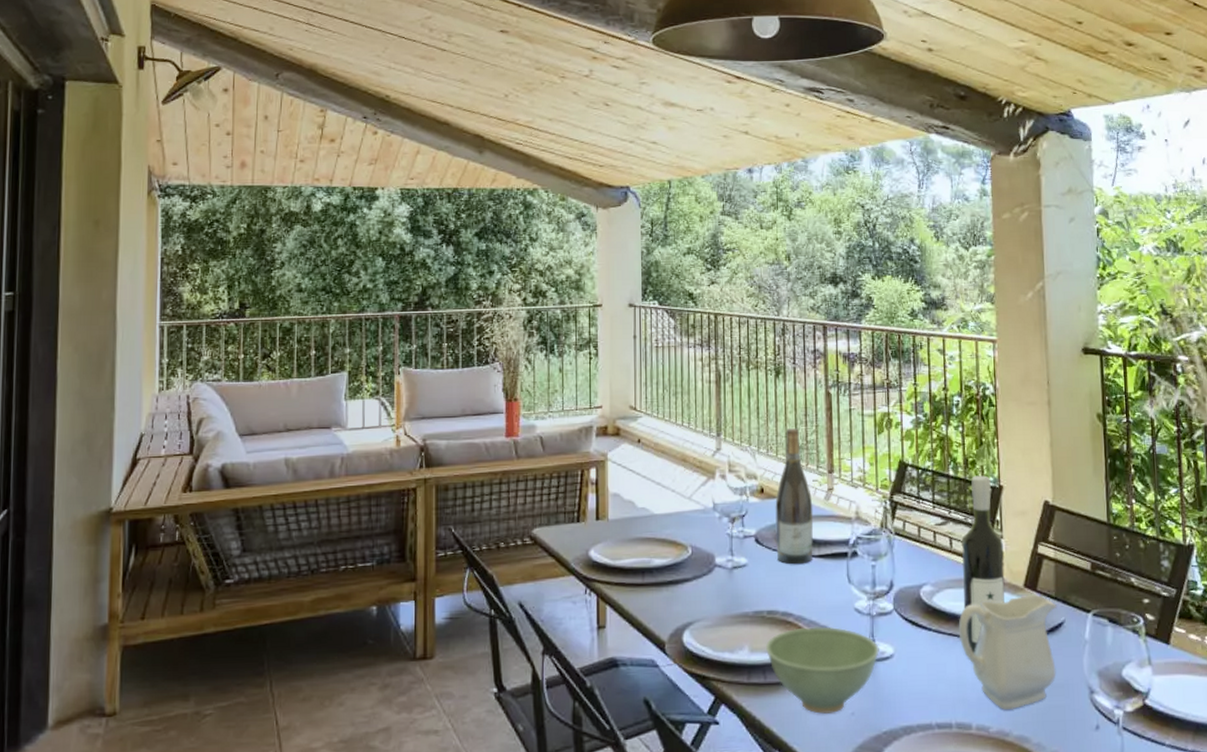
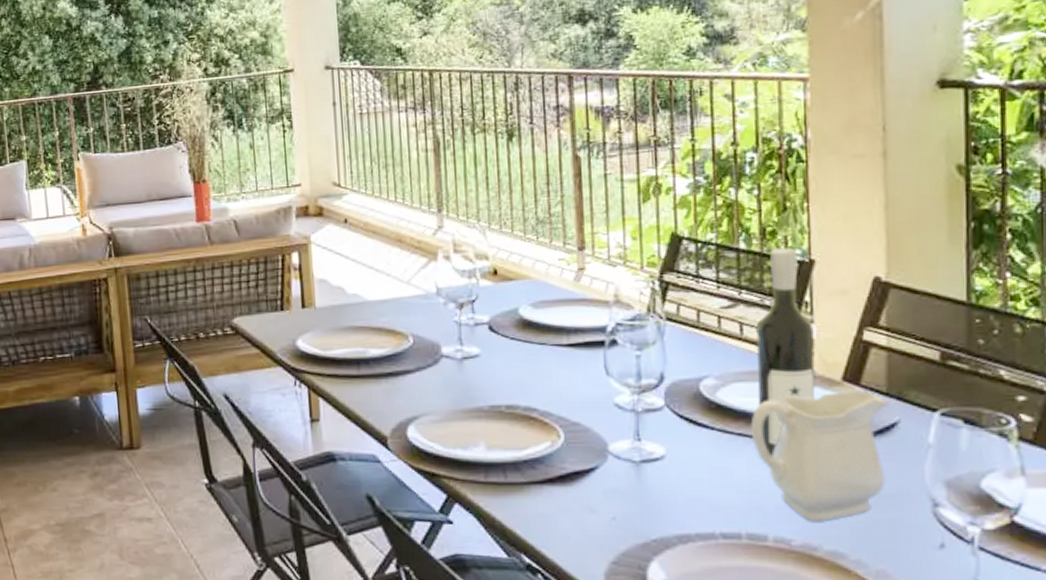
bowl: present [766,627,879,714] -> none [506,423,647,517]
wine bottle: present [775,428,814,564] -> none [512,200,561,354]

